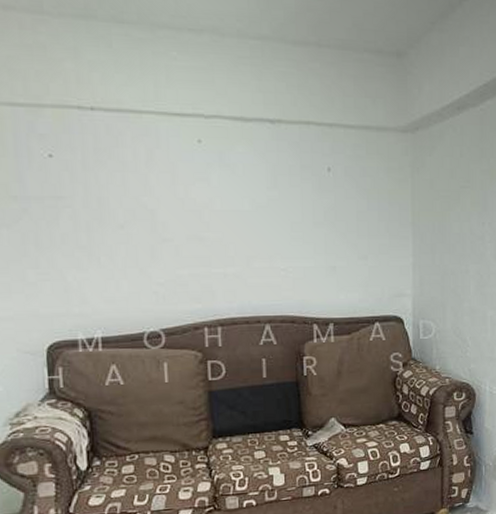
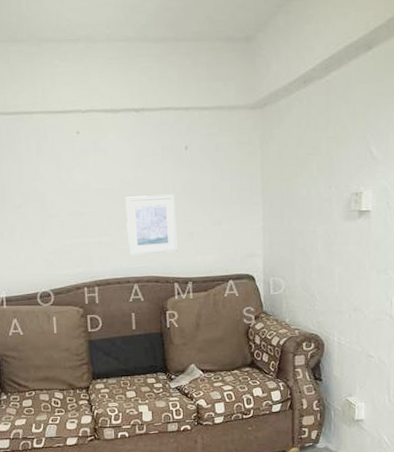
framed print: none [256,221,318,291] -> present [125,194,178,256]

